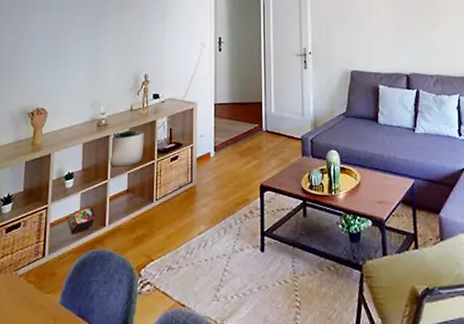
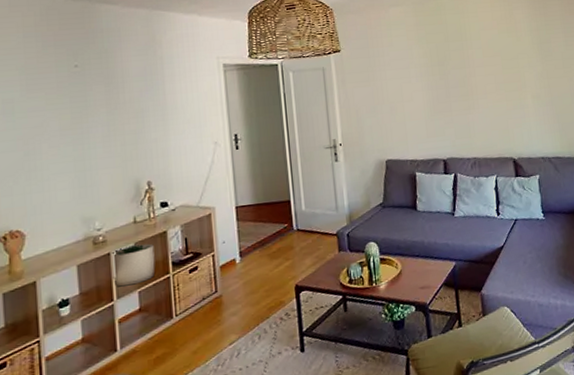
decorative box: present [67,206,96,234] -> none [67,332,104,366]

